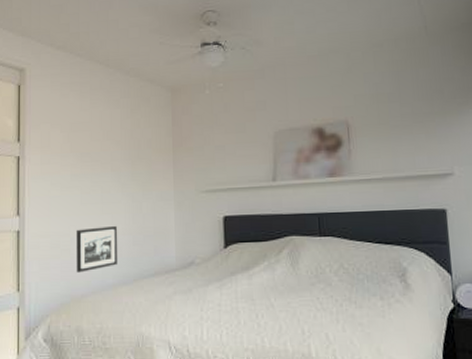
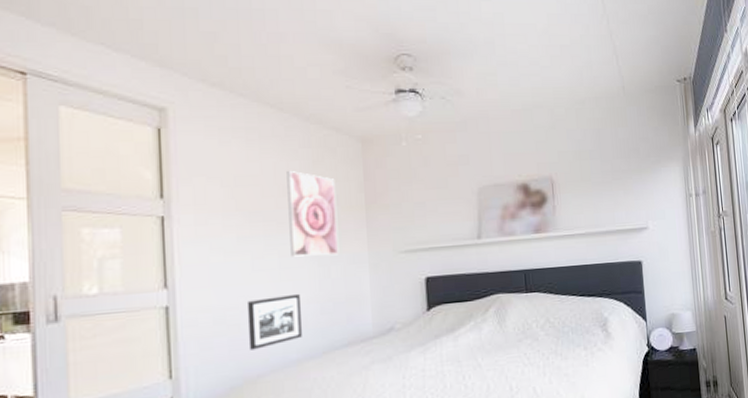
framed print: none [110,118,150,193] -> present [287,171,339,257]

